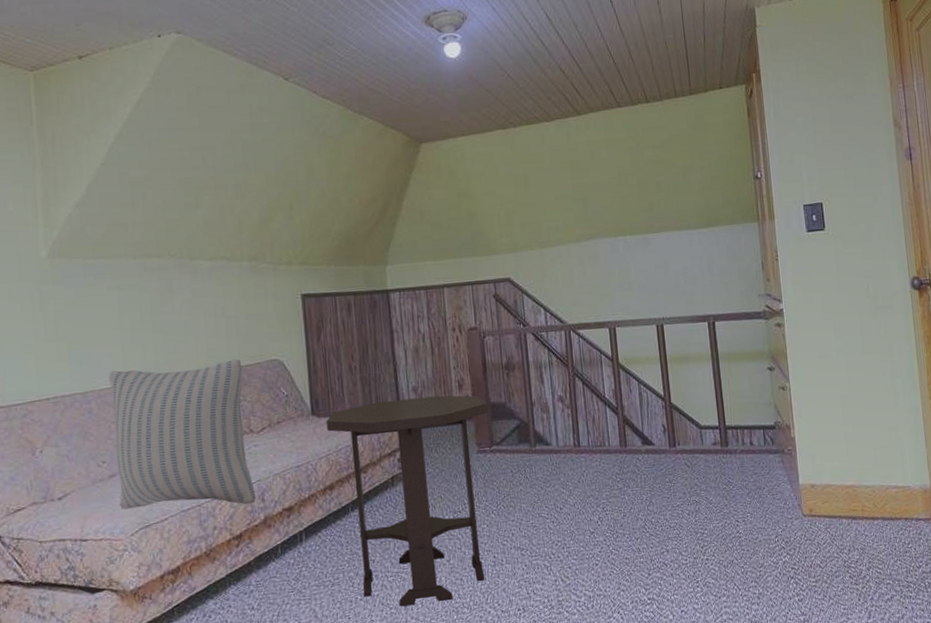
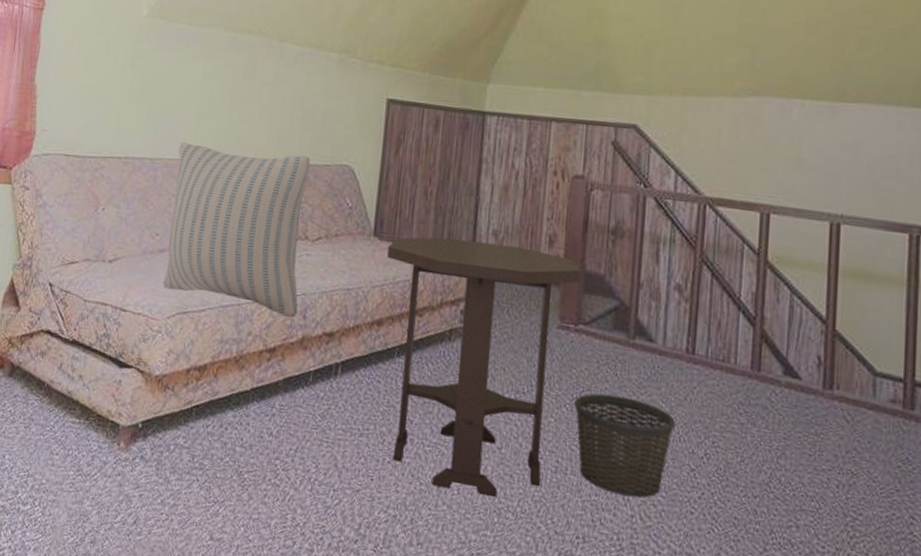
basket: none [498,492,575,568] -> present [573,393,676,498]

